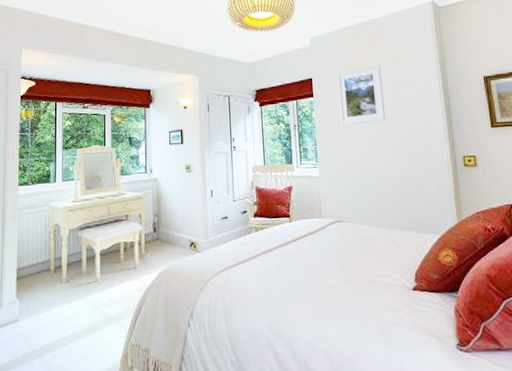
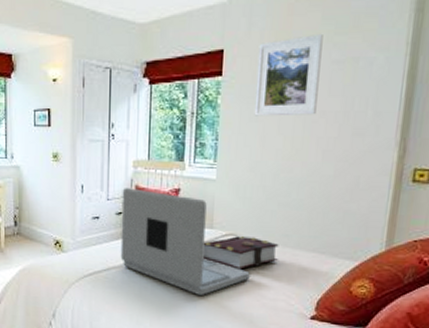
laptop: none [245,189,358,280] -> present [120,188,250,296]
book: none [316,222,378,252] -> present [202,236,279,270]

